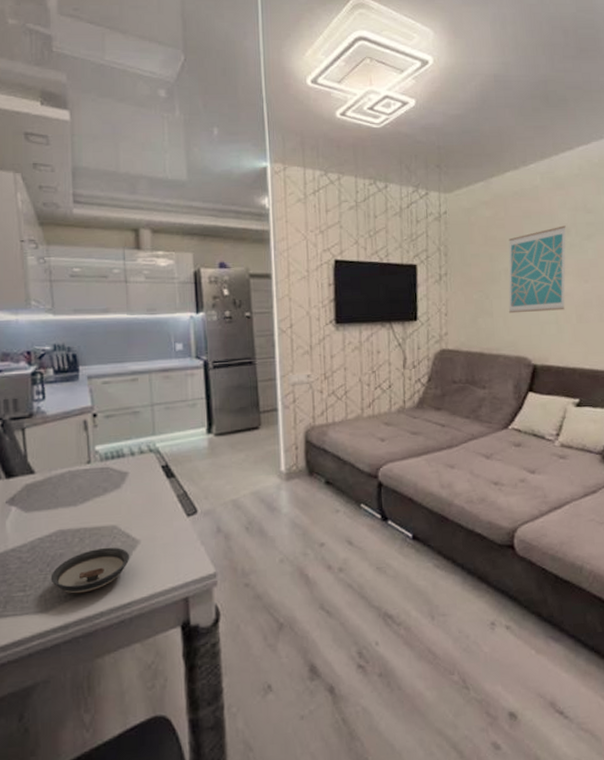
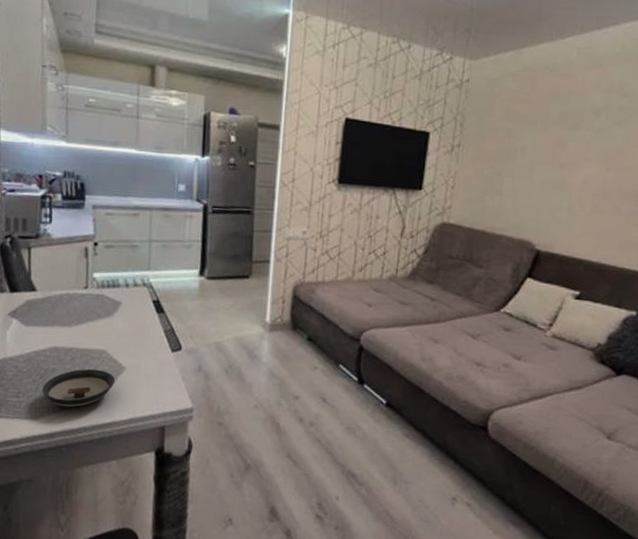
wall art: present [508,225,566,314] -> none [519,107,597,198]

